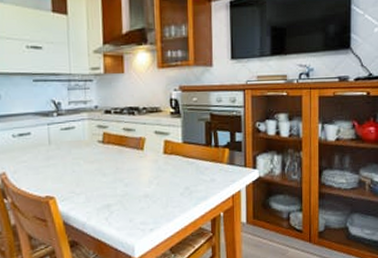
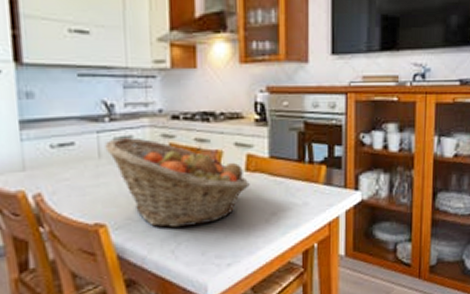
fruit basket: none [53,128,167,200] -> present [105,137,250,228]

